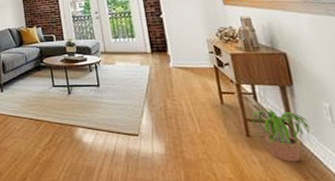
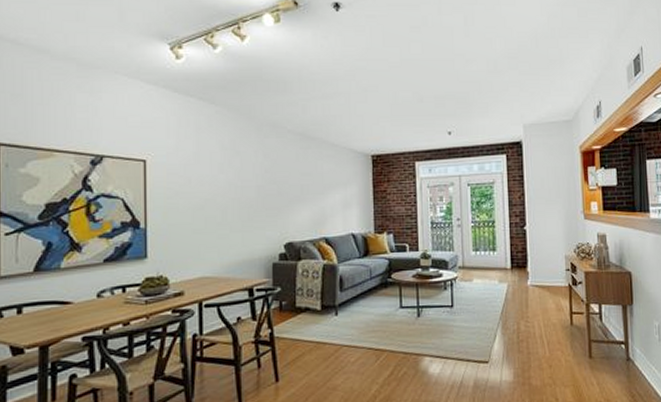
potted plant: present [250,107,319,162] -> none [594,327,647,382]

